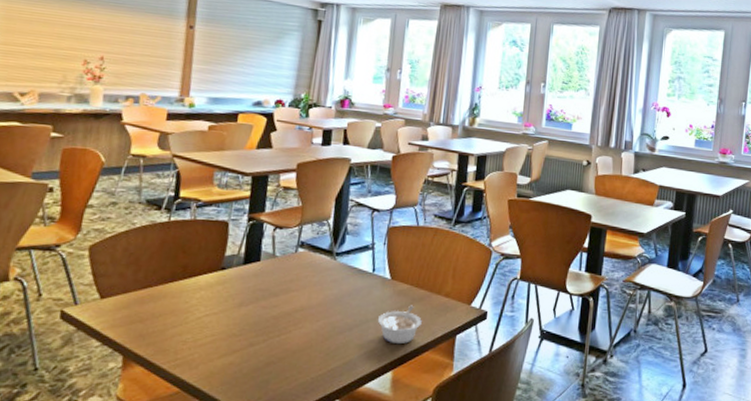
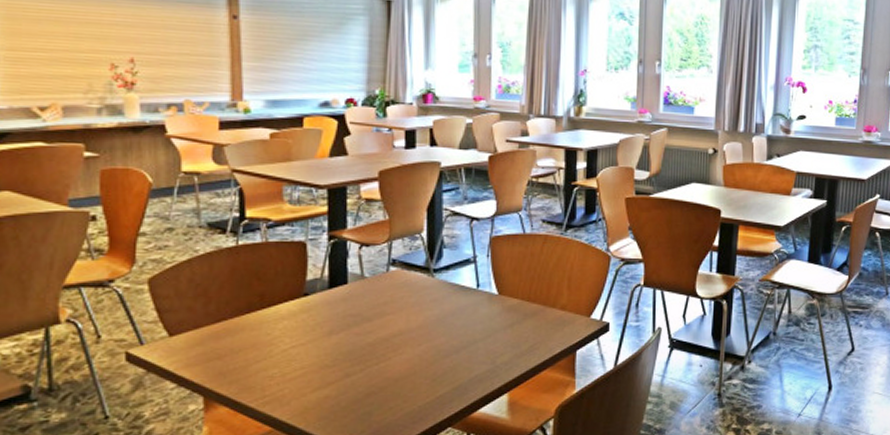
legume: present [377,305,422,345] -> none [486,321,537,365]

